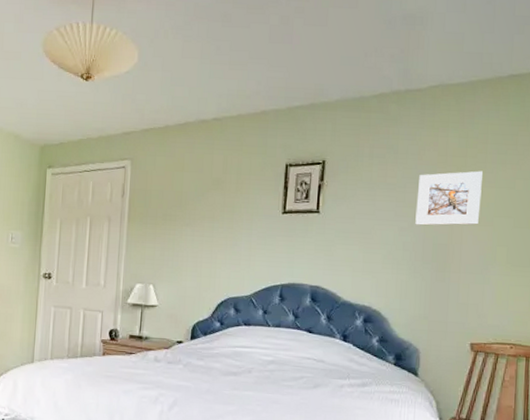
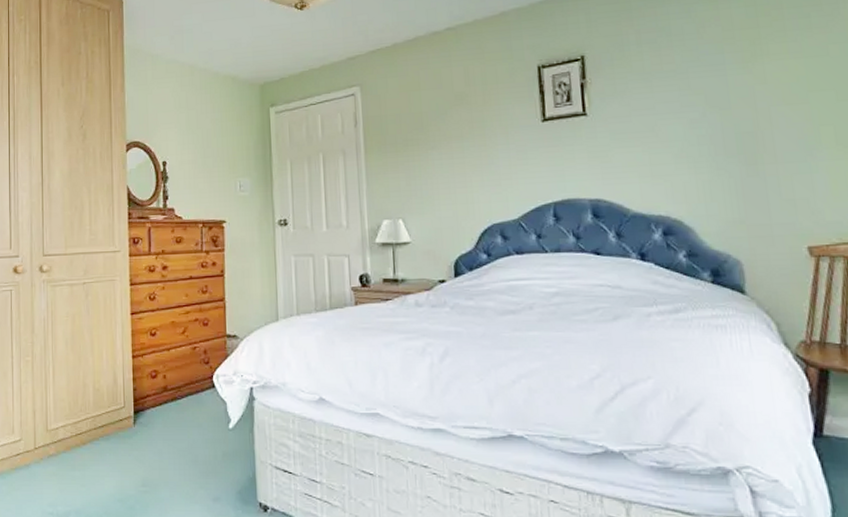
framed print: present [415,170,483,226] -> none [703,40,790,114]

